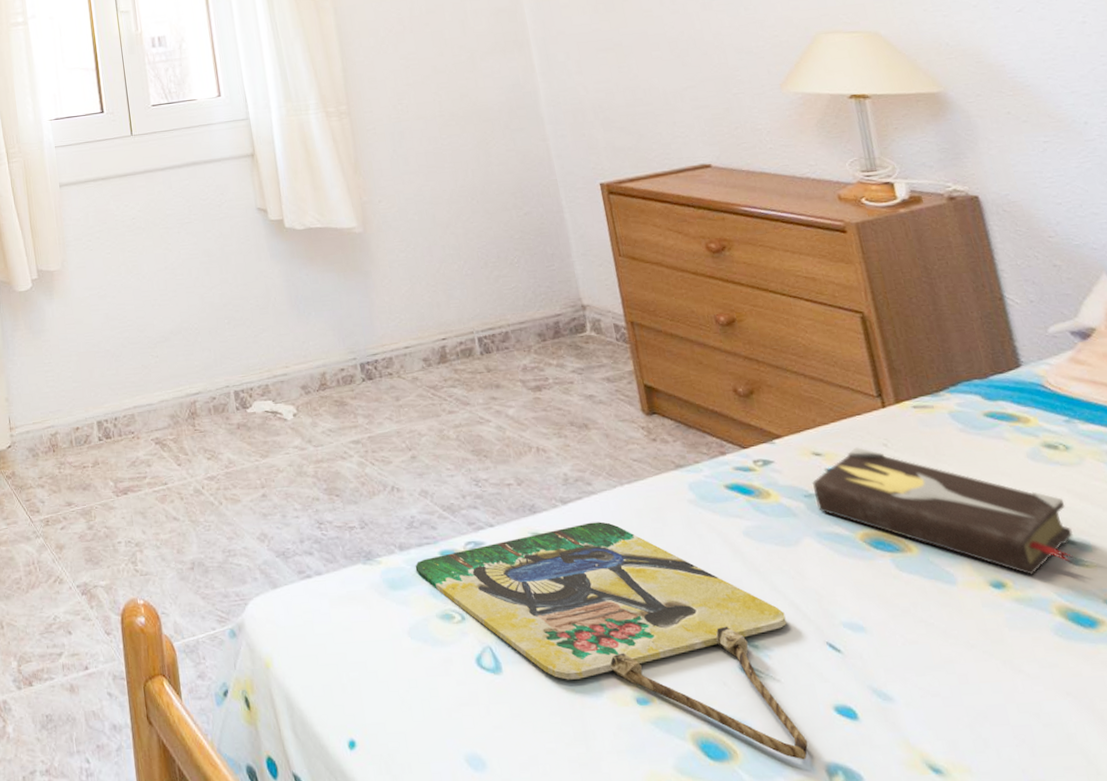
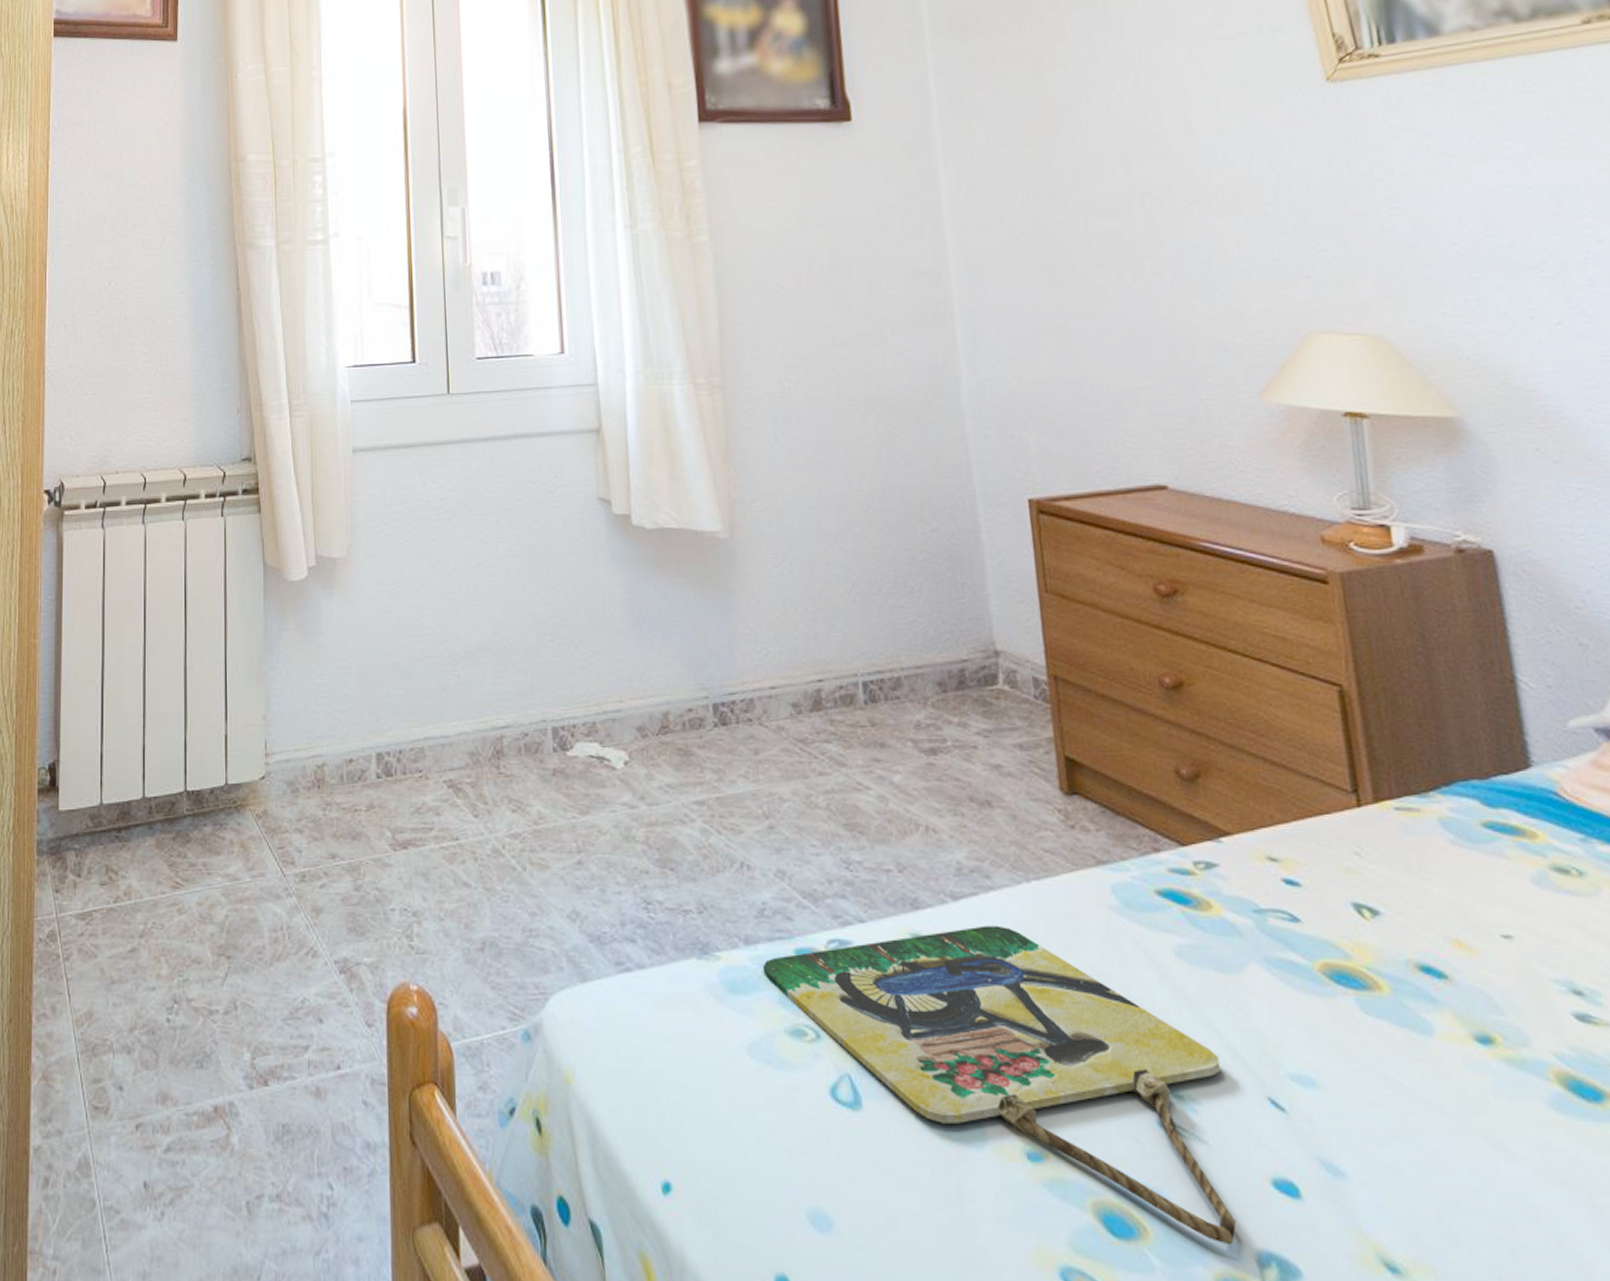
hardback book: present [811,447,1076,575] -> none [1263,854,1583,1030]

